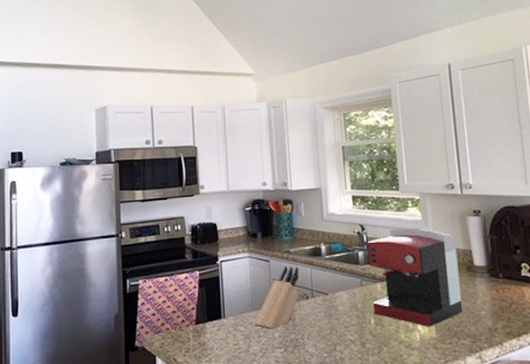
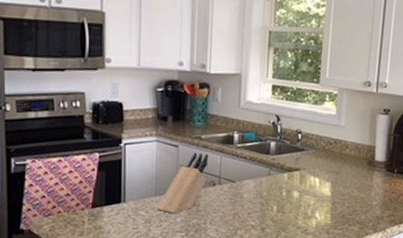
coffee maker: present [366,228,463,327] -> none [277,121,364,215]

